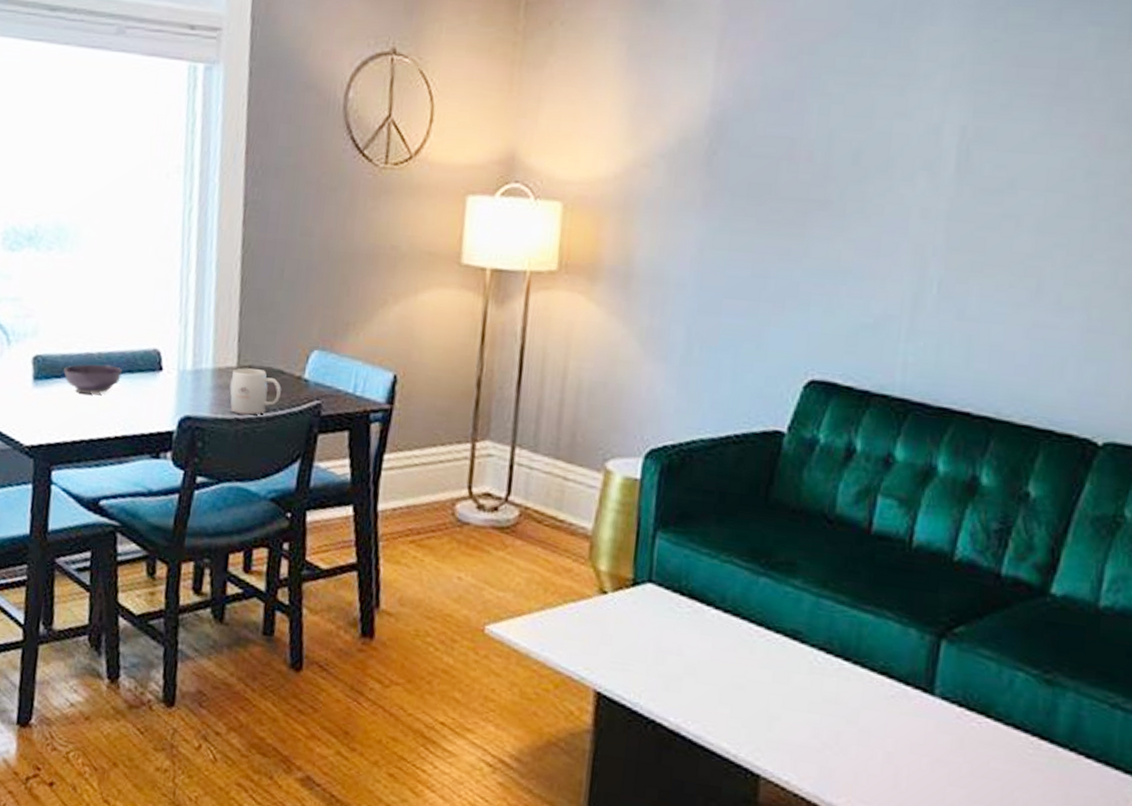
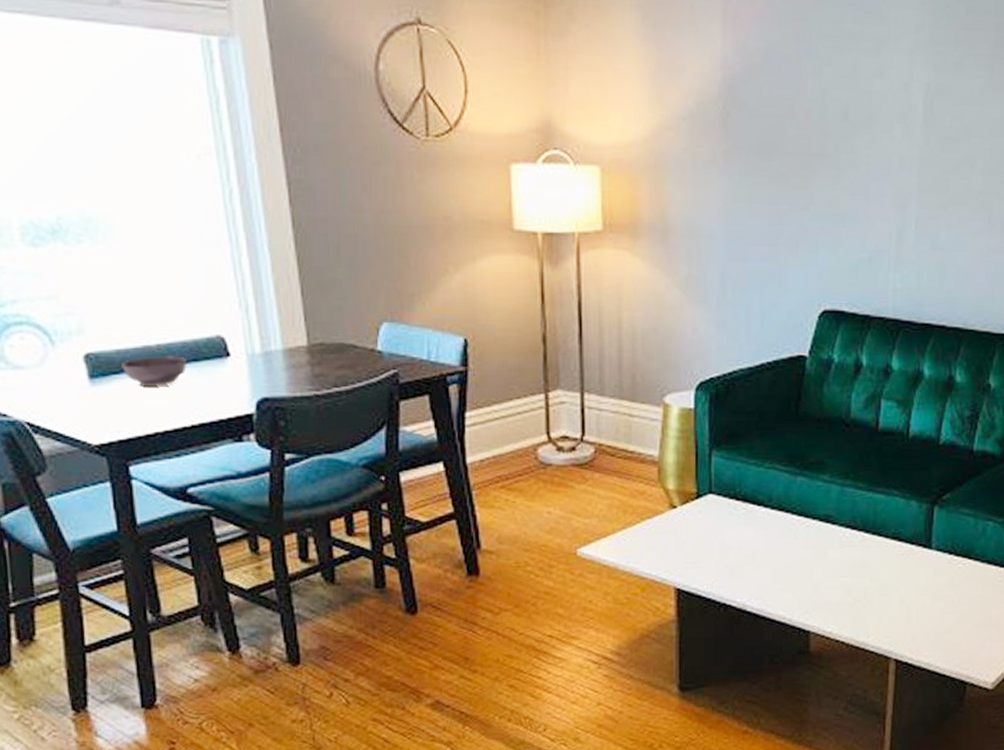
mug: present [229,368,281,415] -> none [303,346,357,390]

